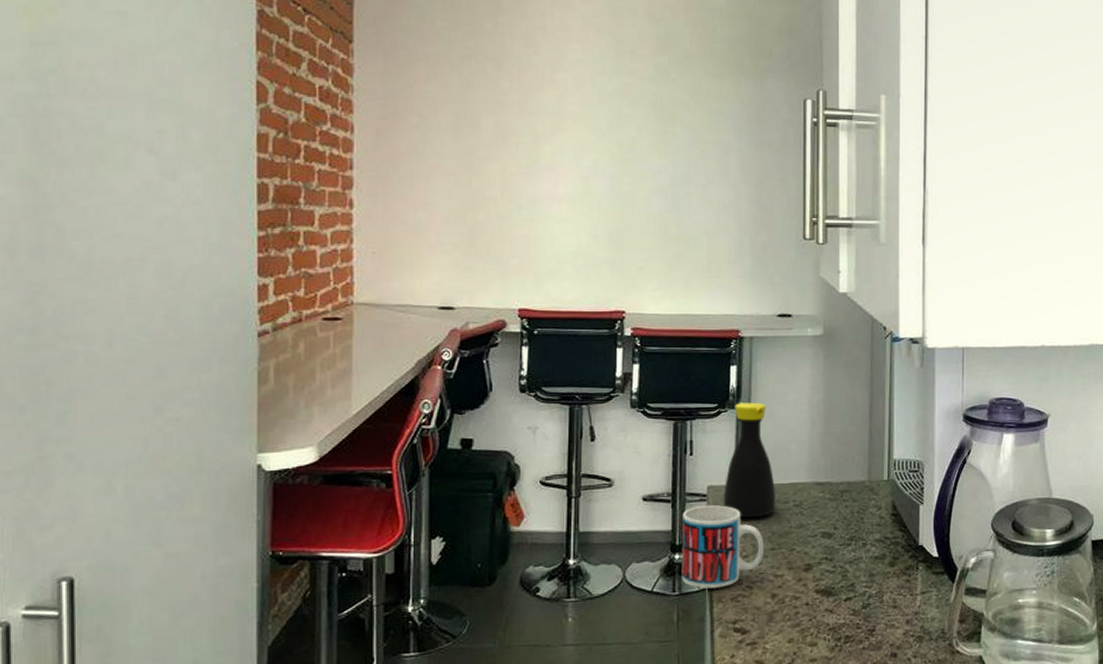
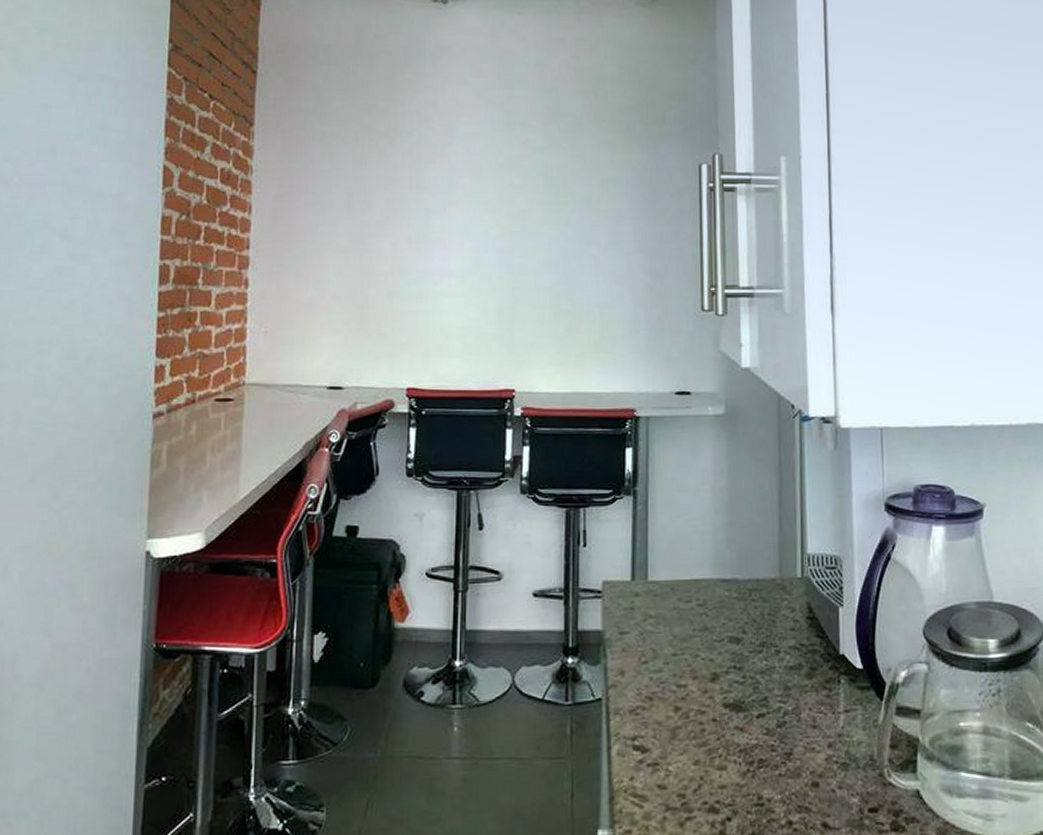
mug: present [681,505,764,589] -> none [575,603,665,698]
bottle: present [723,402,775,518] -> none [620,488,677,618]

